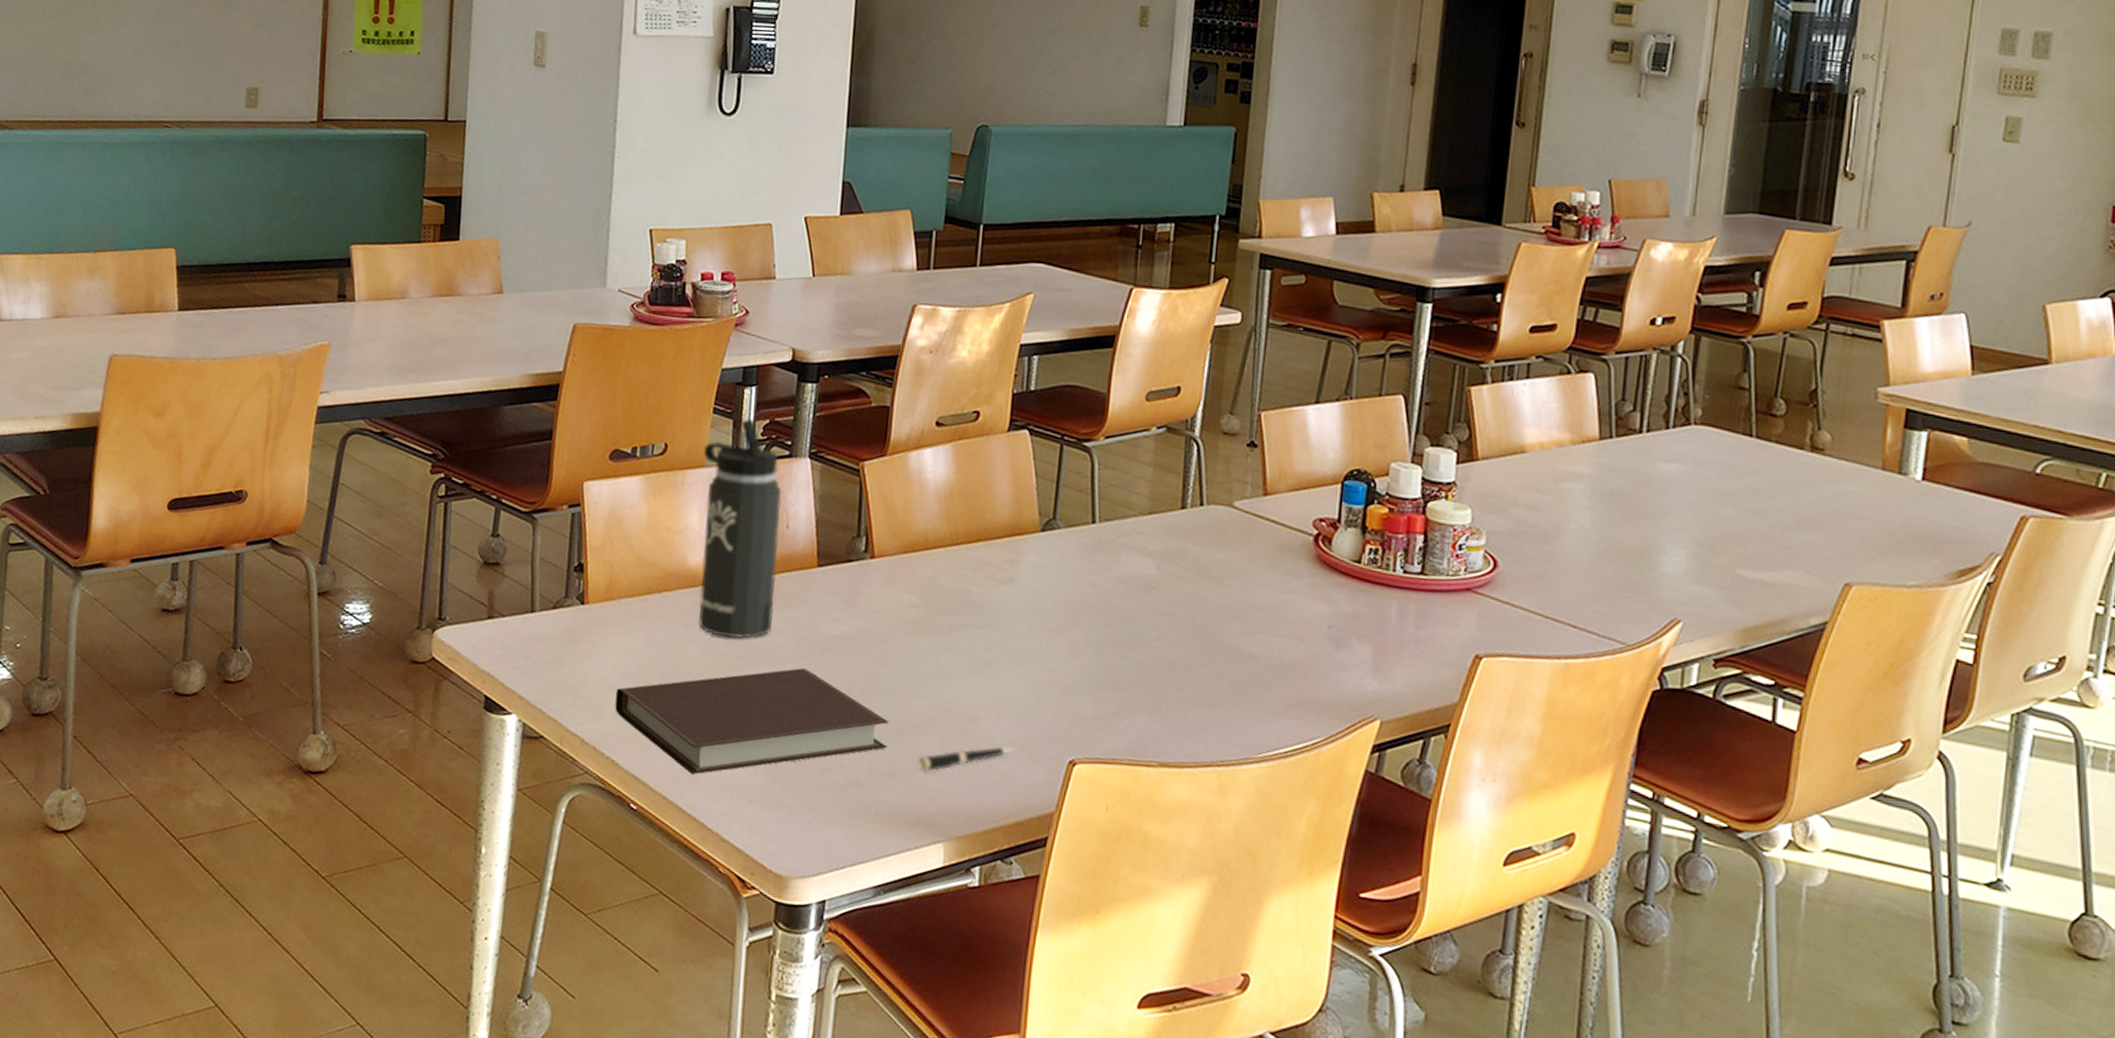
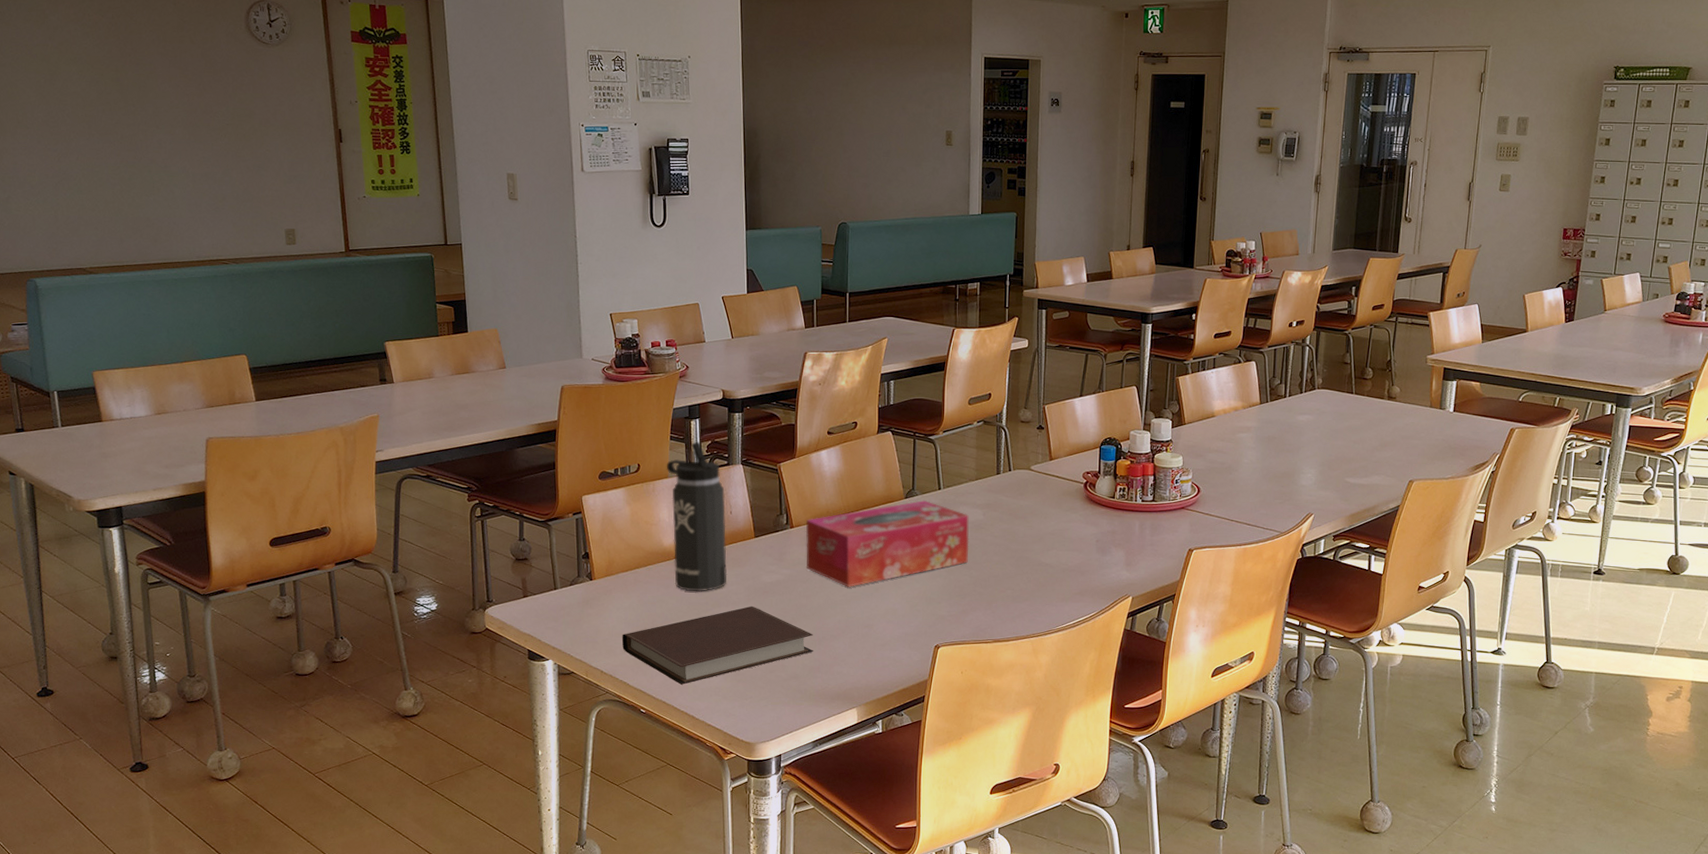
tissue box: none [887,536,1135,656] -> present [805,500,969,587]
pen: present [919,747,1013,772] -> none [836,642,898,664]

